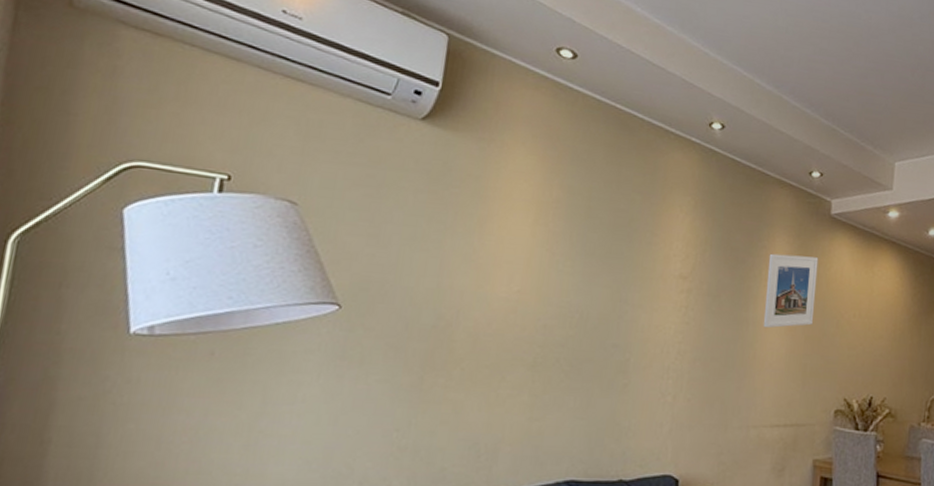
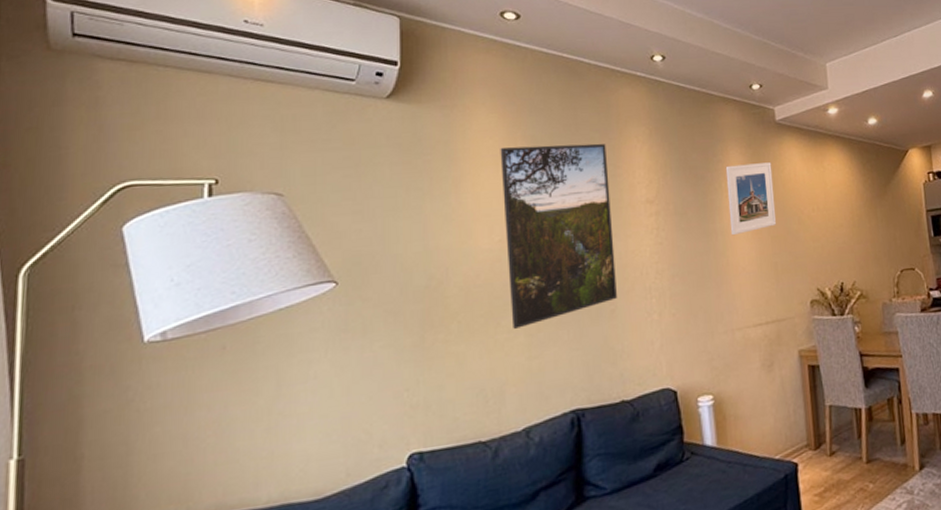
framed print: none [517,194,646,386] -> present [500,143,617,329]

